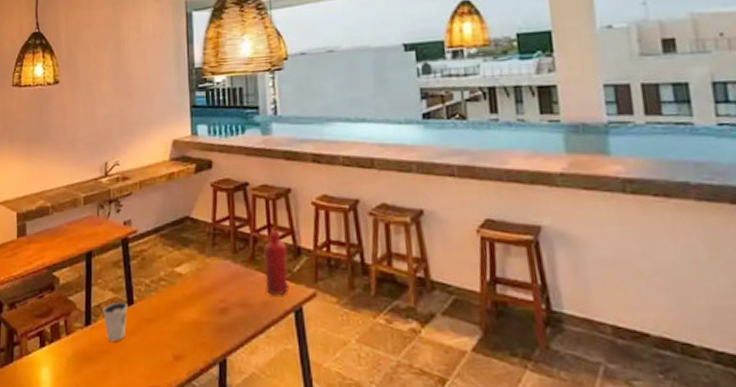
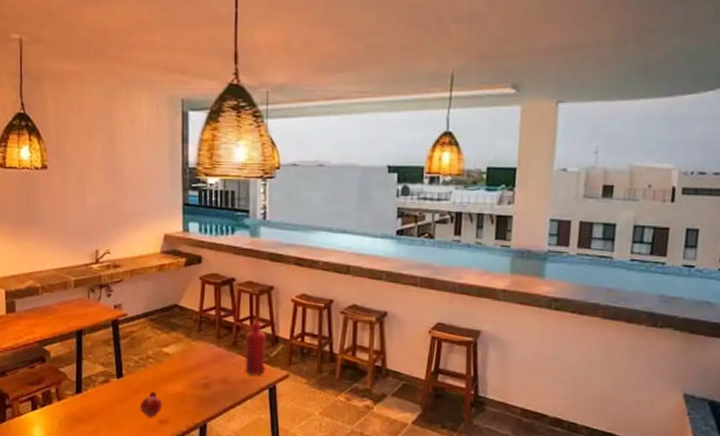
dixie cup: present [103,302,127,342] -> none [93,374,117,408]
fruit: none [152,320,177,353] -> present [140,391,162,418]

